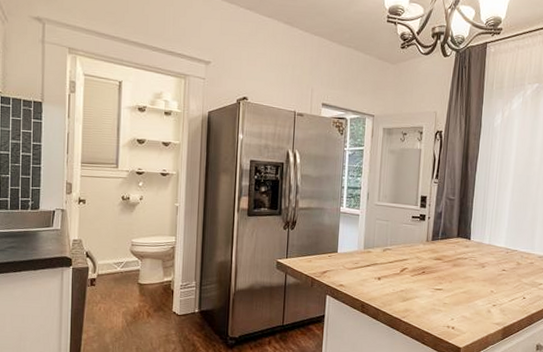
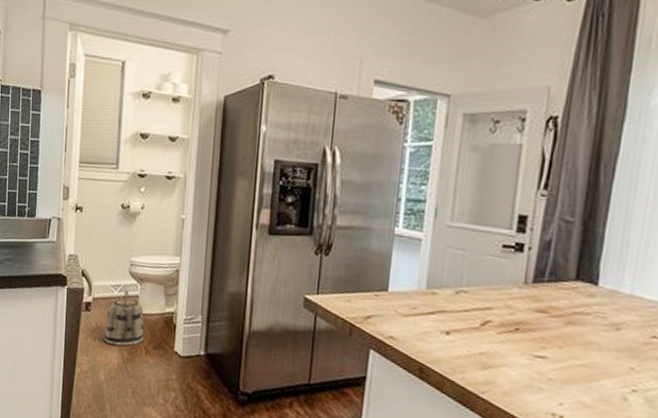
basket: none [109,266,145,312] -> present [104,290,144,346]

